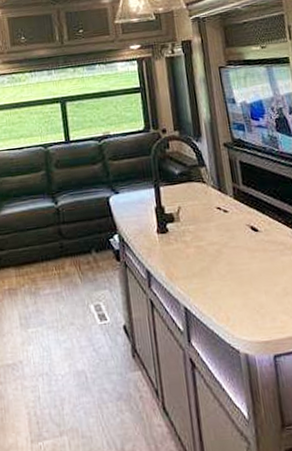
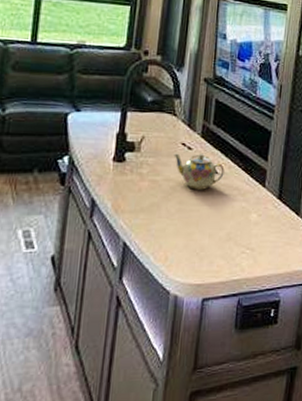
teapot: none [212,215,266,250] -> present [174,153,225,190]

